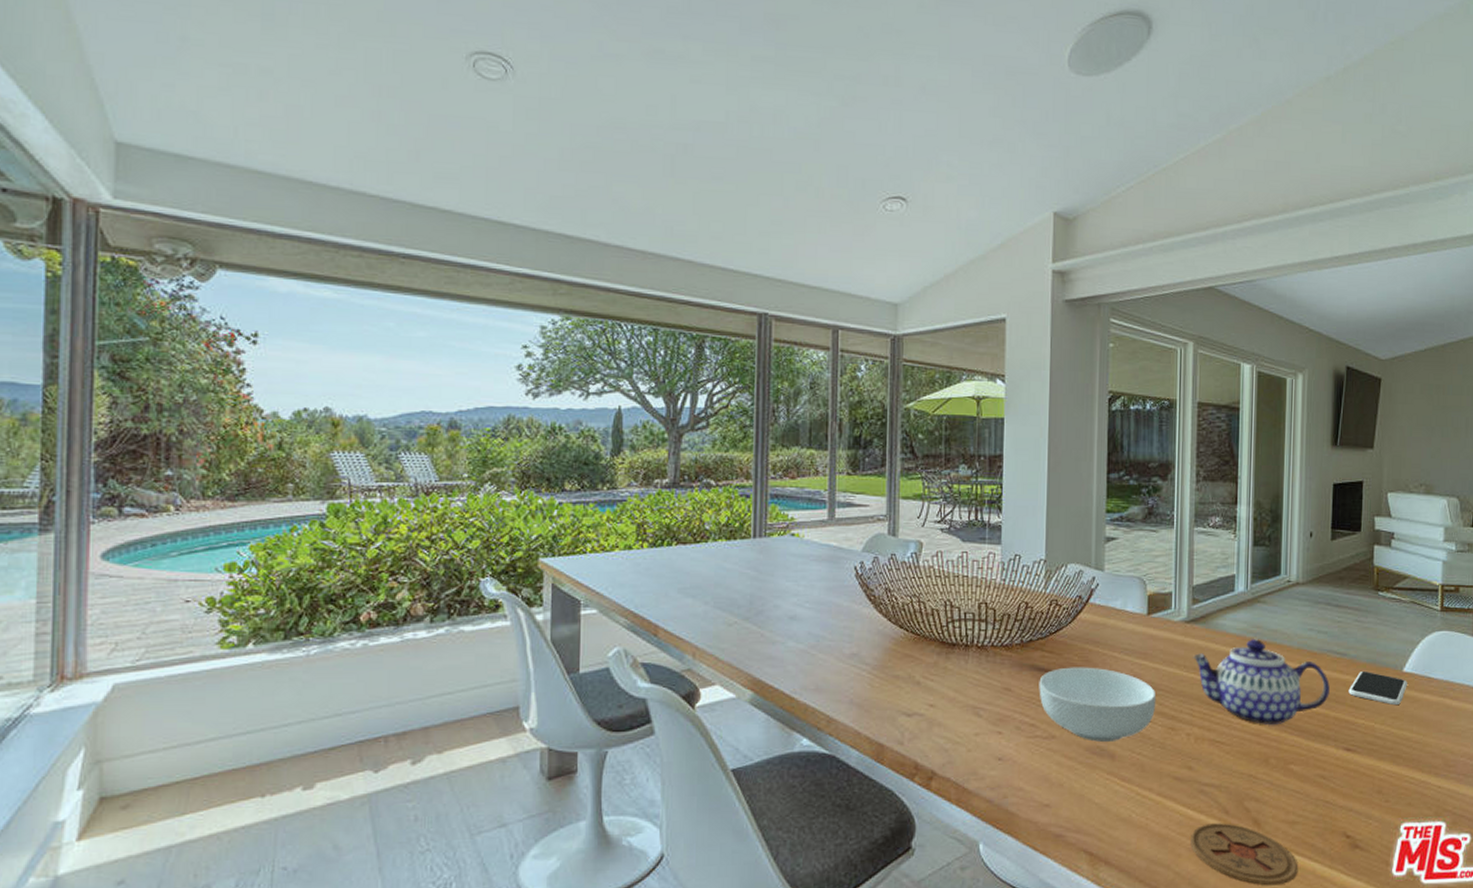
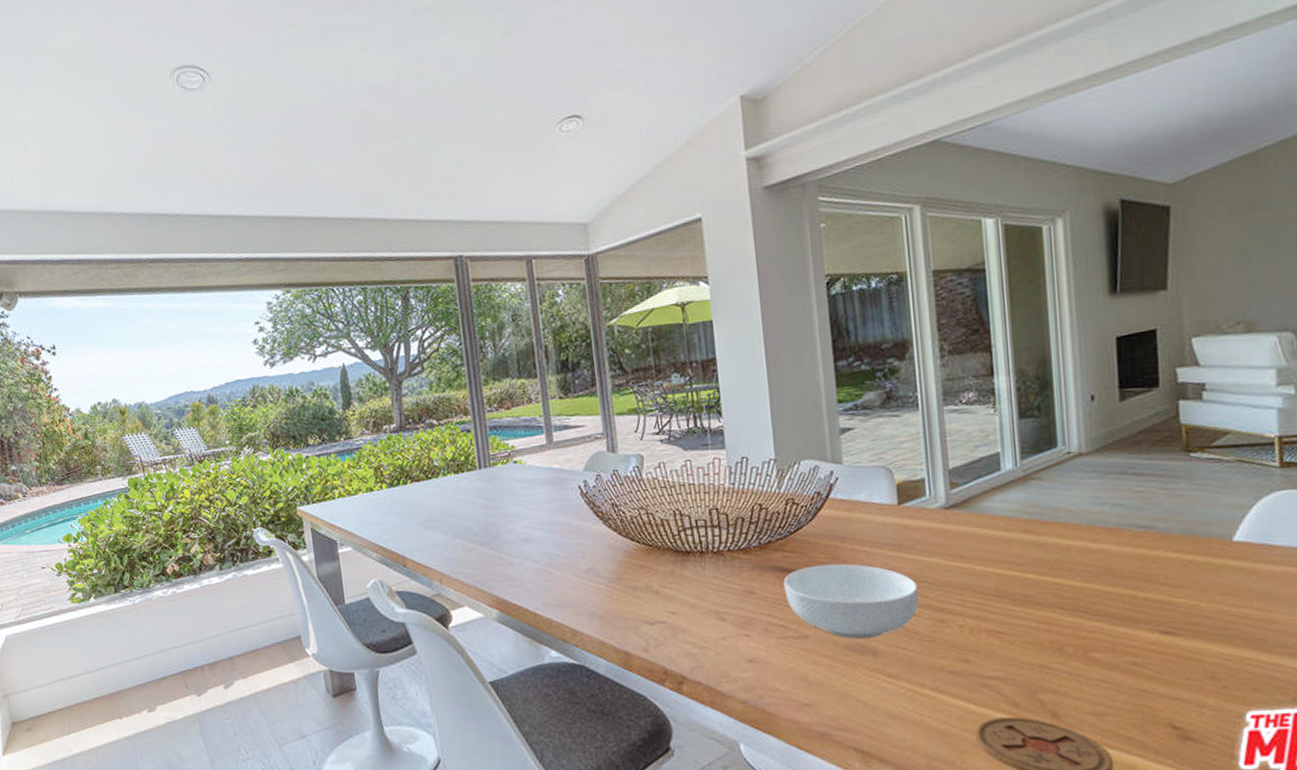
teapot: present [1193,639,1330,724] -> none [957,519,1135,611]
smartphone: present [1348,672,1407,706] -> none [1160,544,1240,580]

